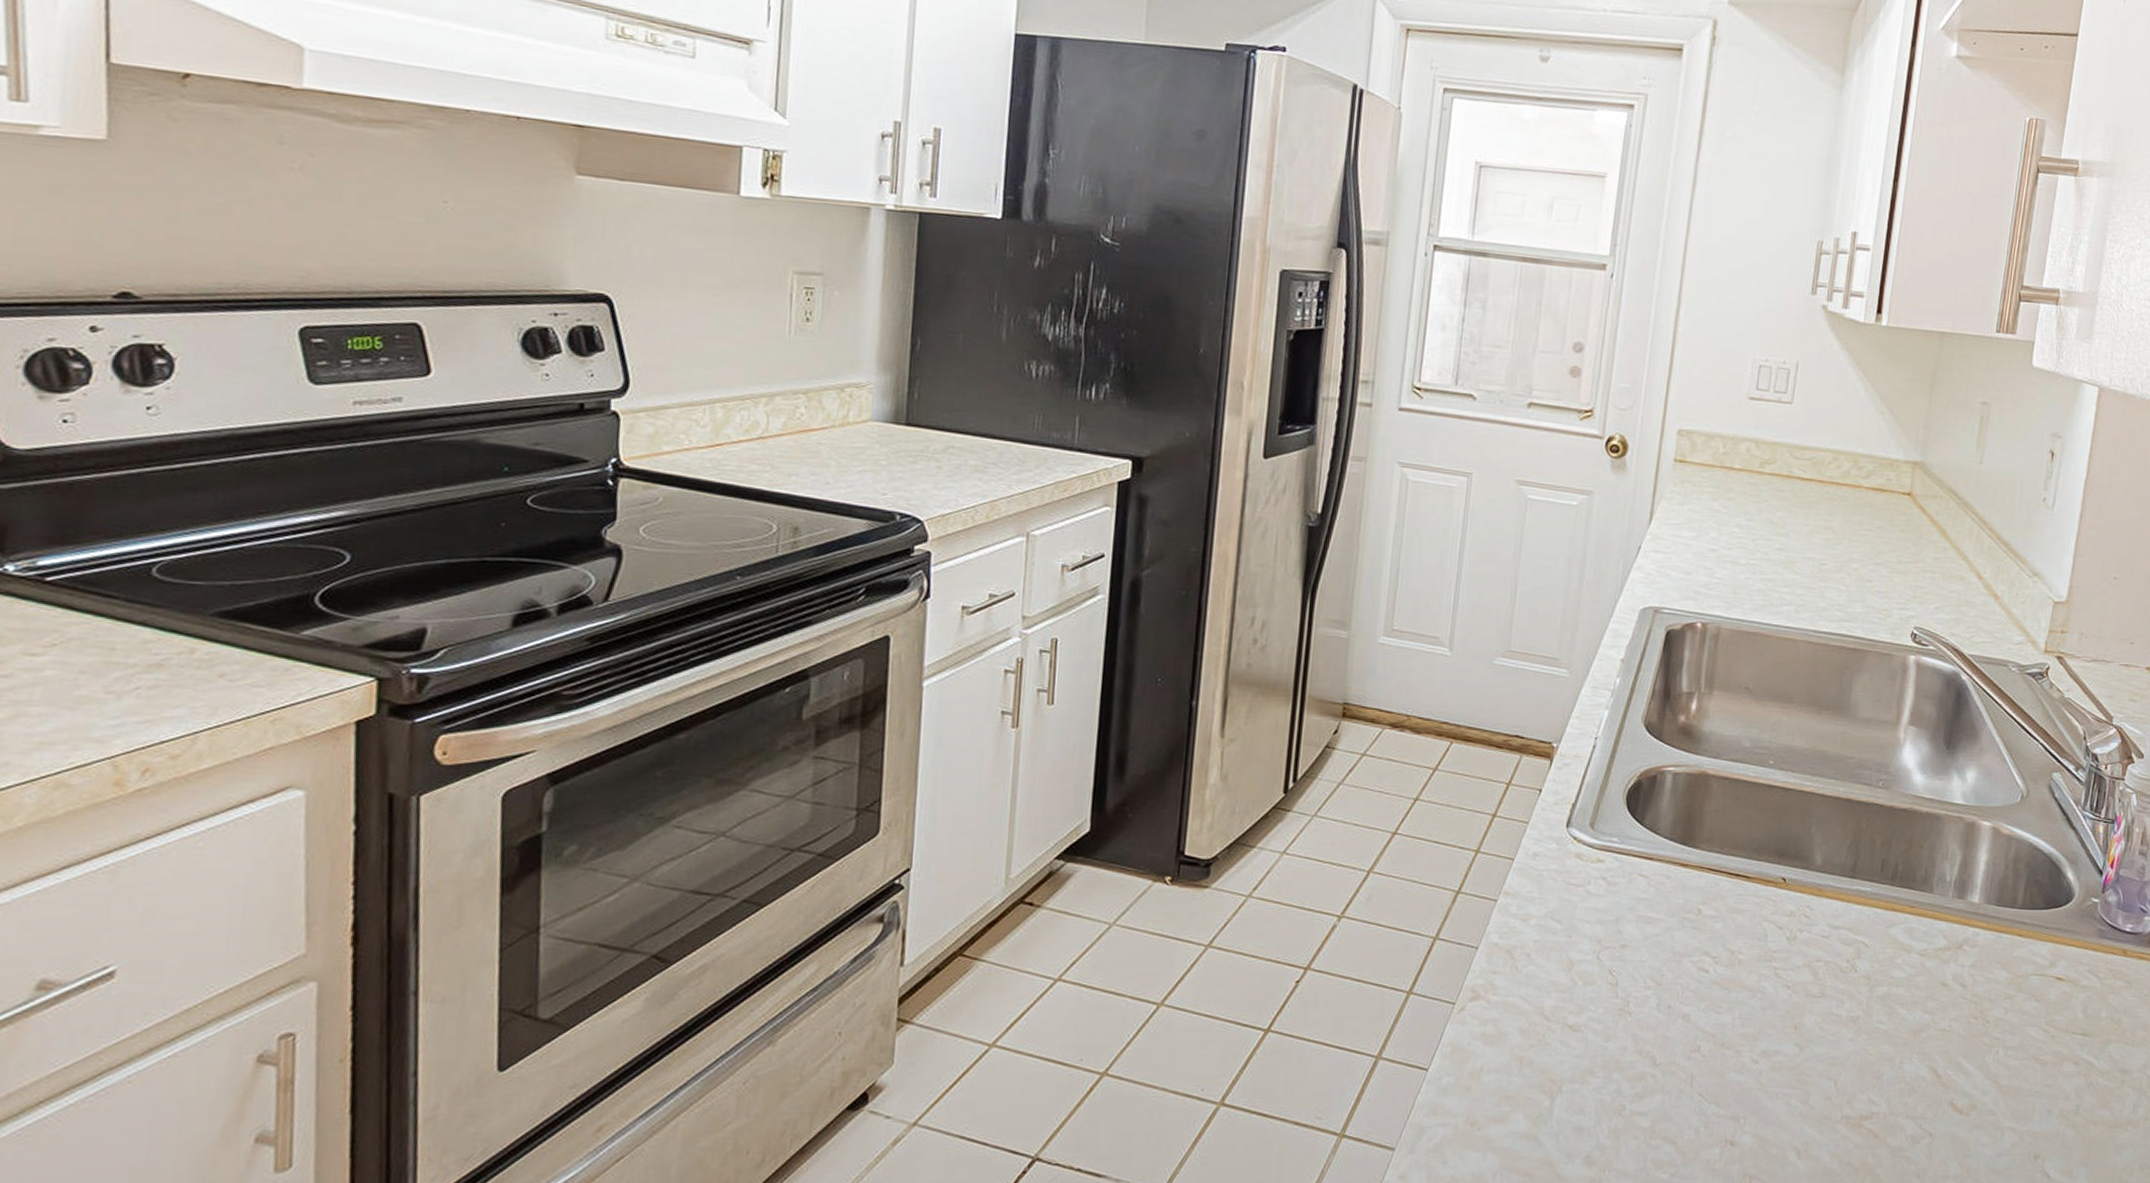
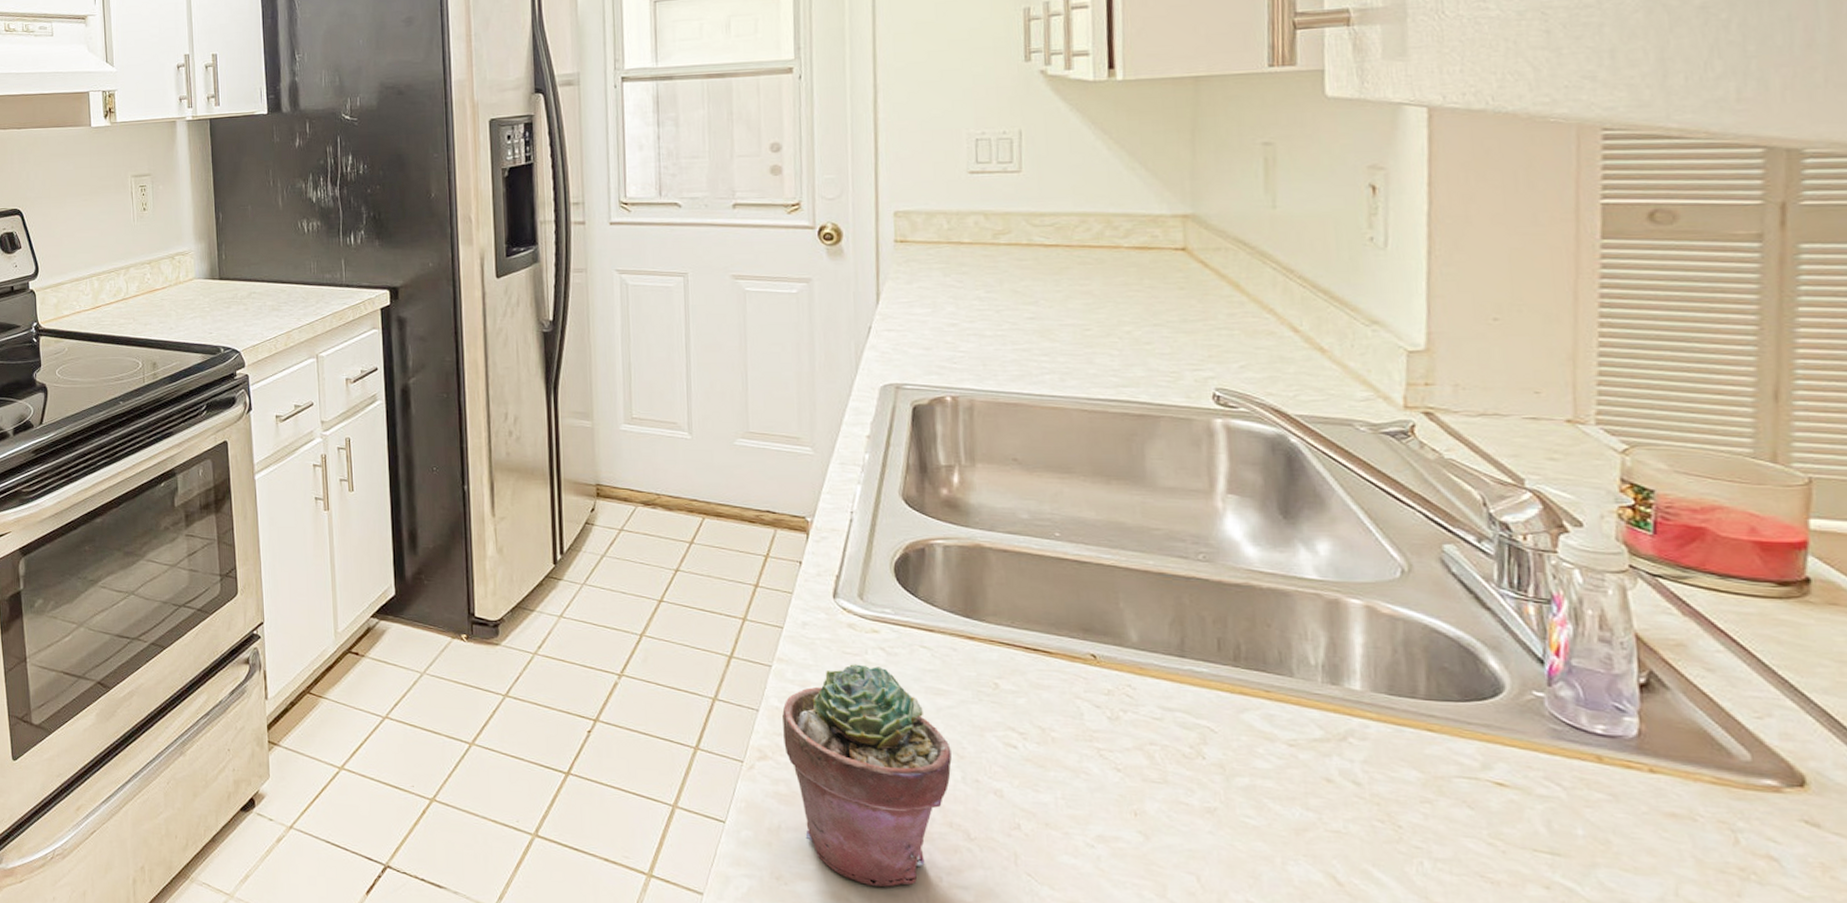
potted succulent: none [1498,895,1651,1121] -> present [782,664,952,887]

